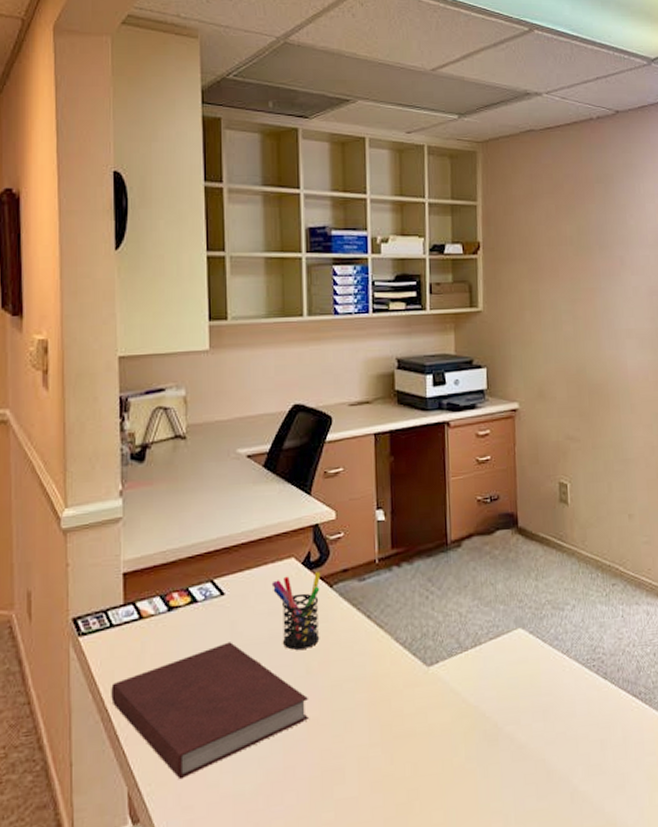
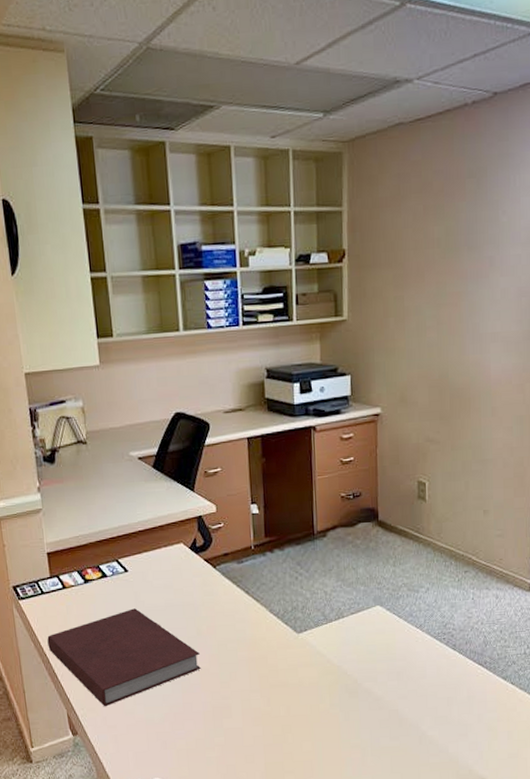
pen holder: present [271,572,321,650] -> none [165,555,207,616]

